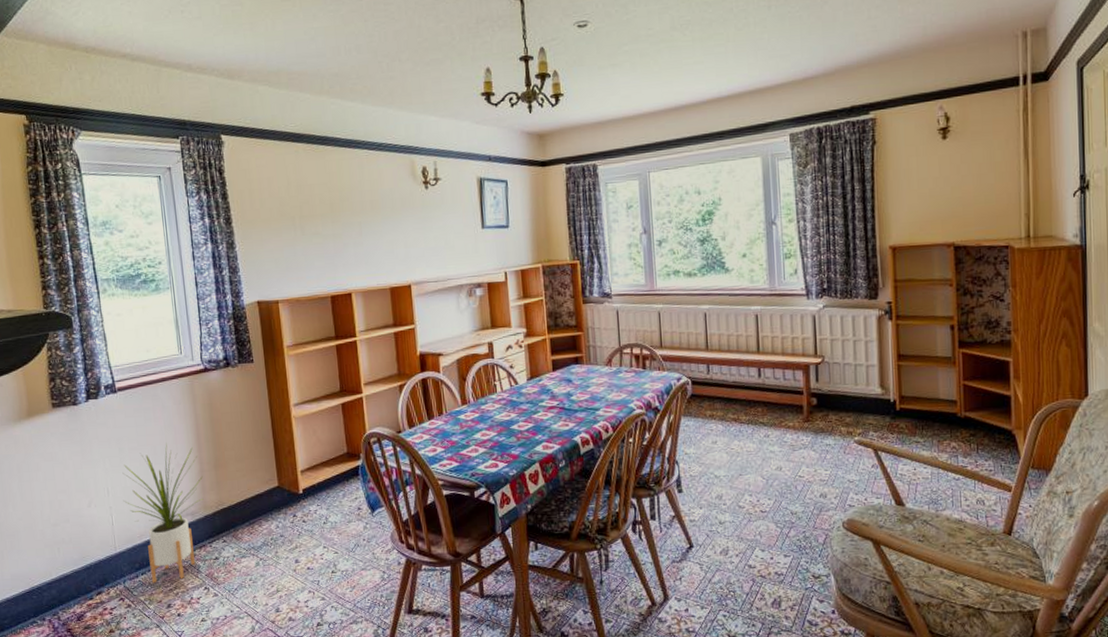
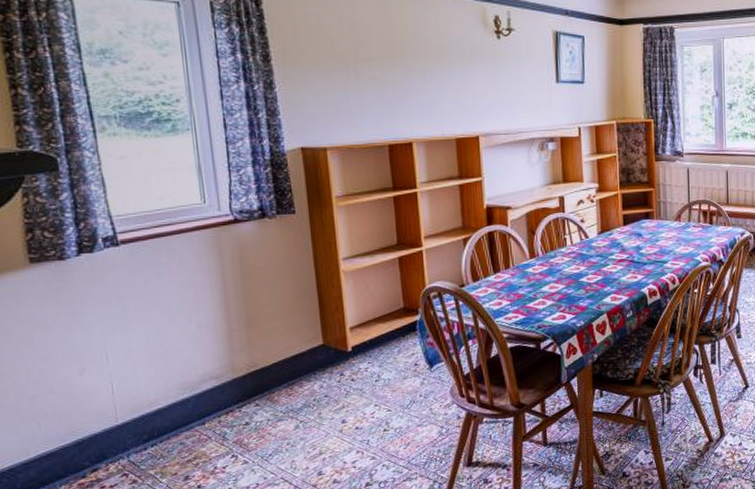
house plant: present [122,444,204,583] -> none [126,302,232,455]

